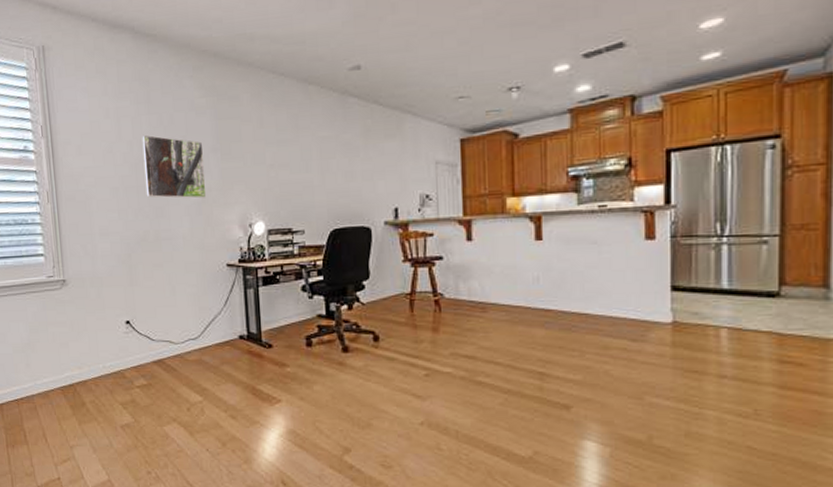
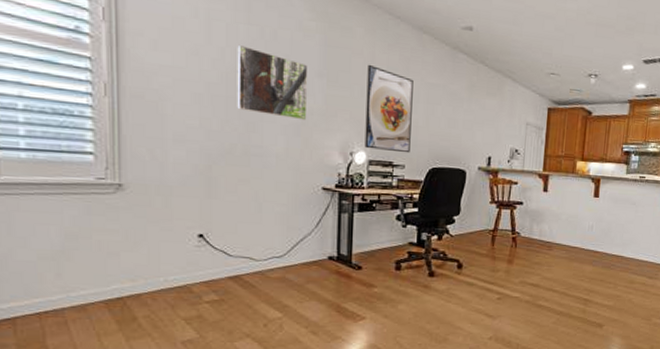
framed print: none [257,129,308,218] -> present [364,64,414,154]

